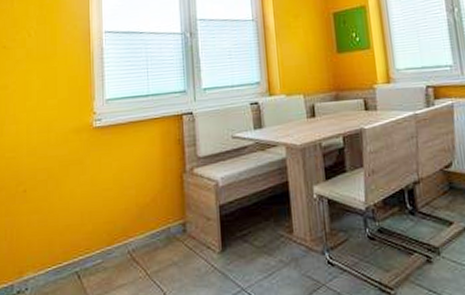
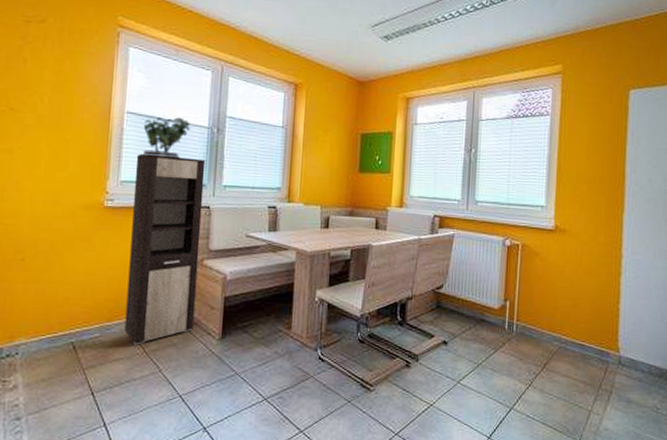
cabinet: none [118,65,193,268] -> present [124,154,206,345]
potted plant: none [119,28,165,72] -> present [138,117,191,159]

